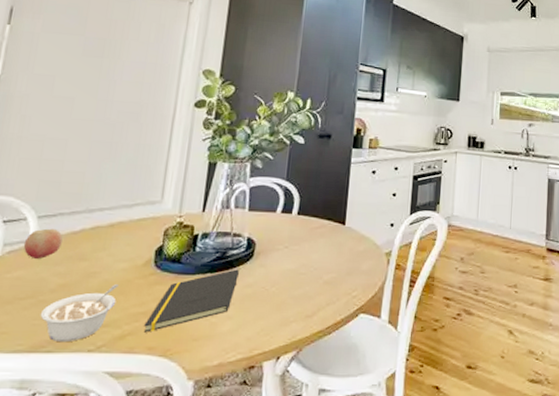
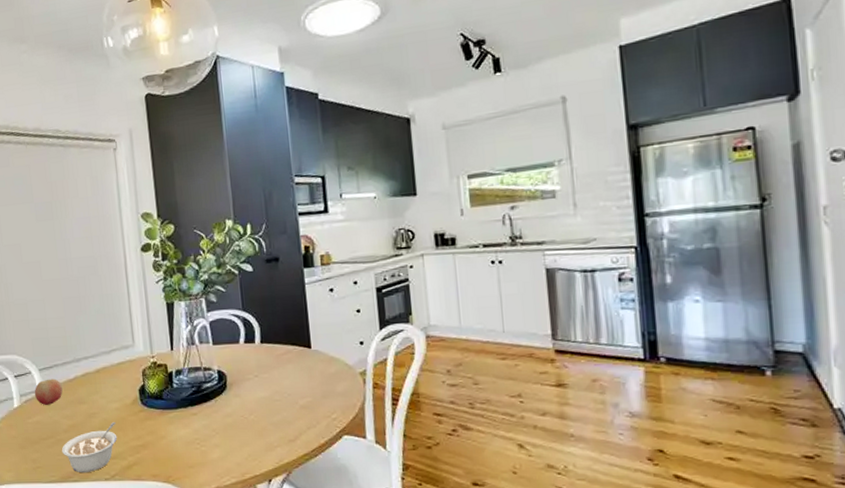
notepad: present [143,269,239,333] -> none [145,401,218,462]

